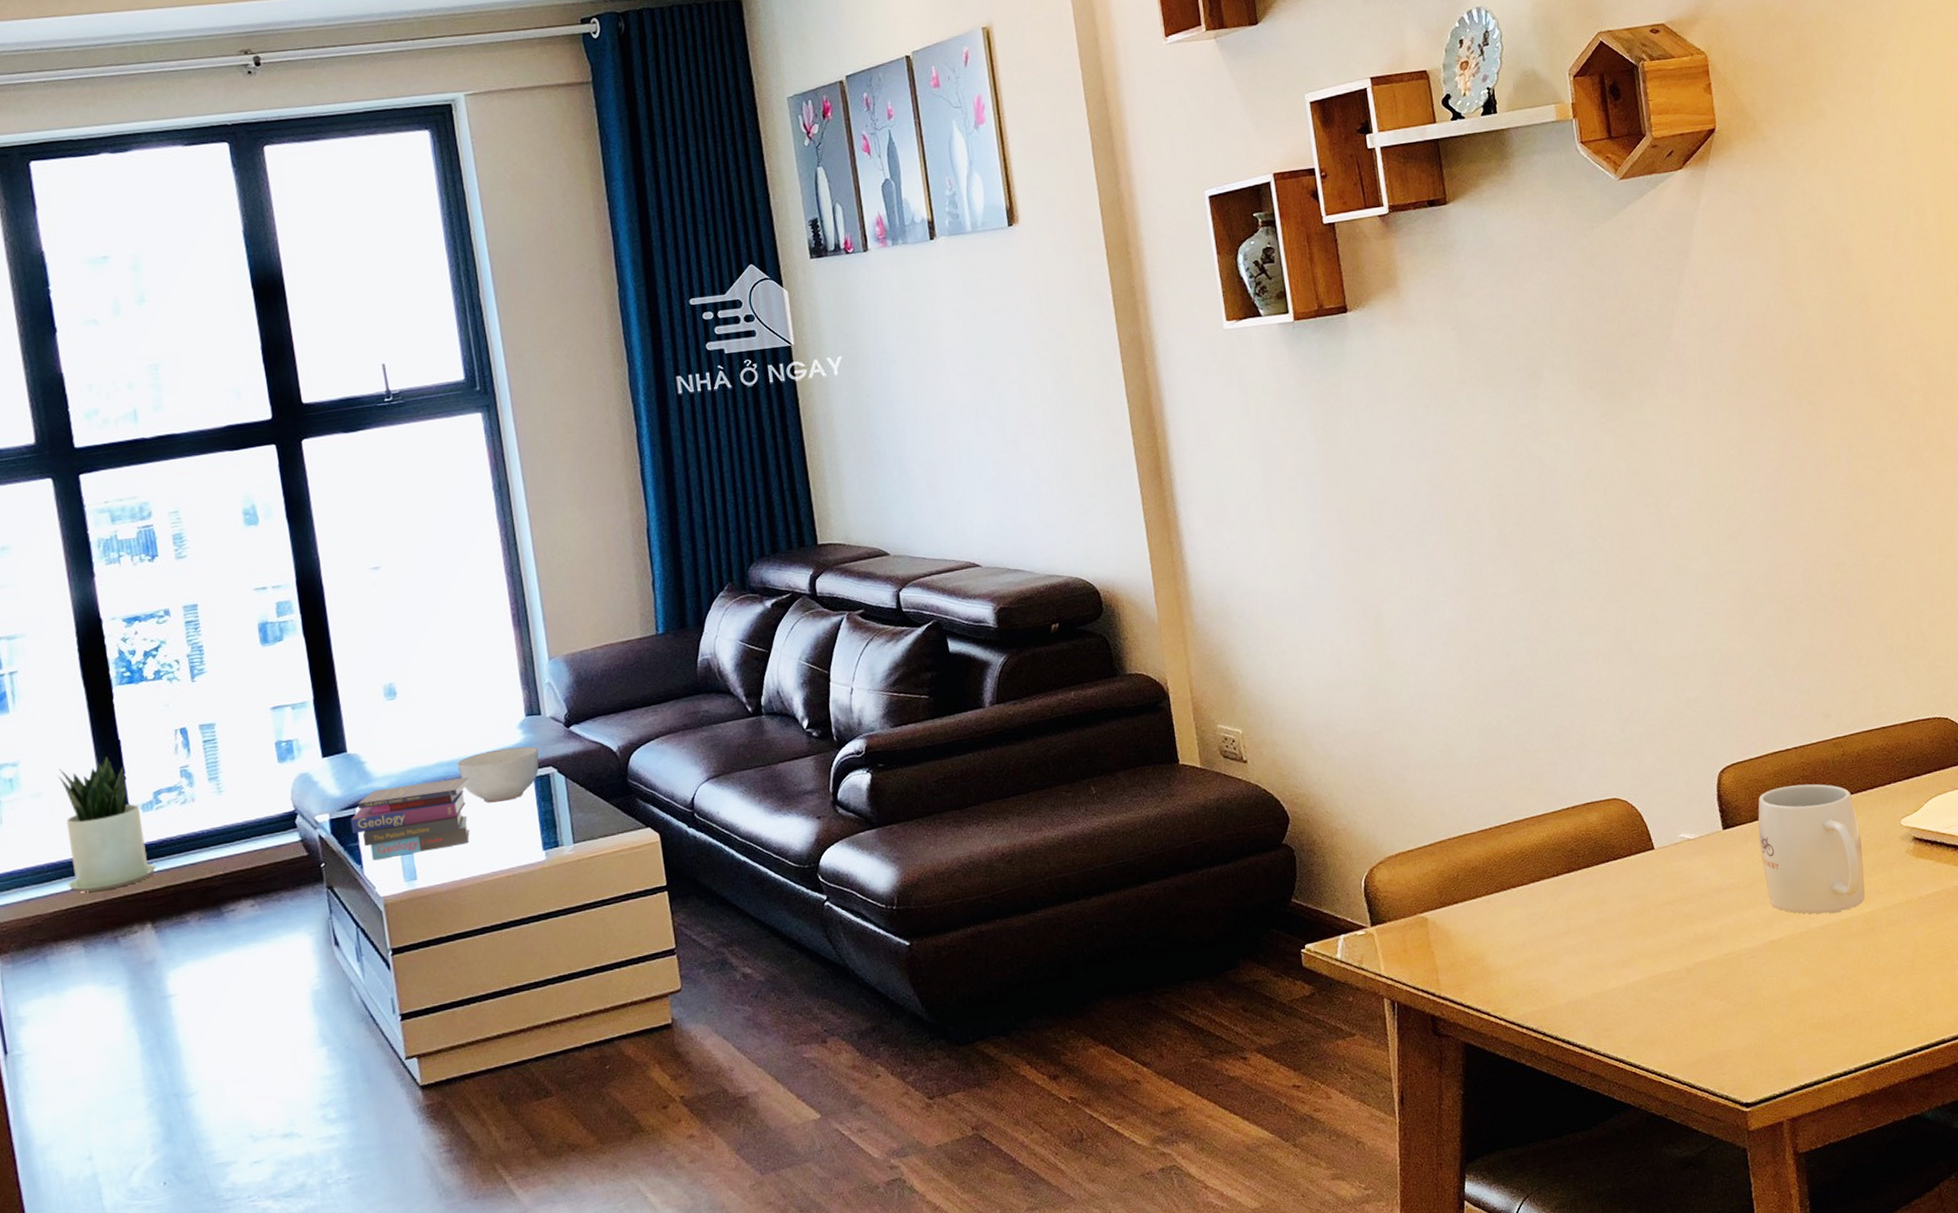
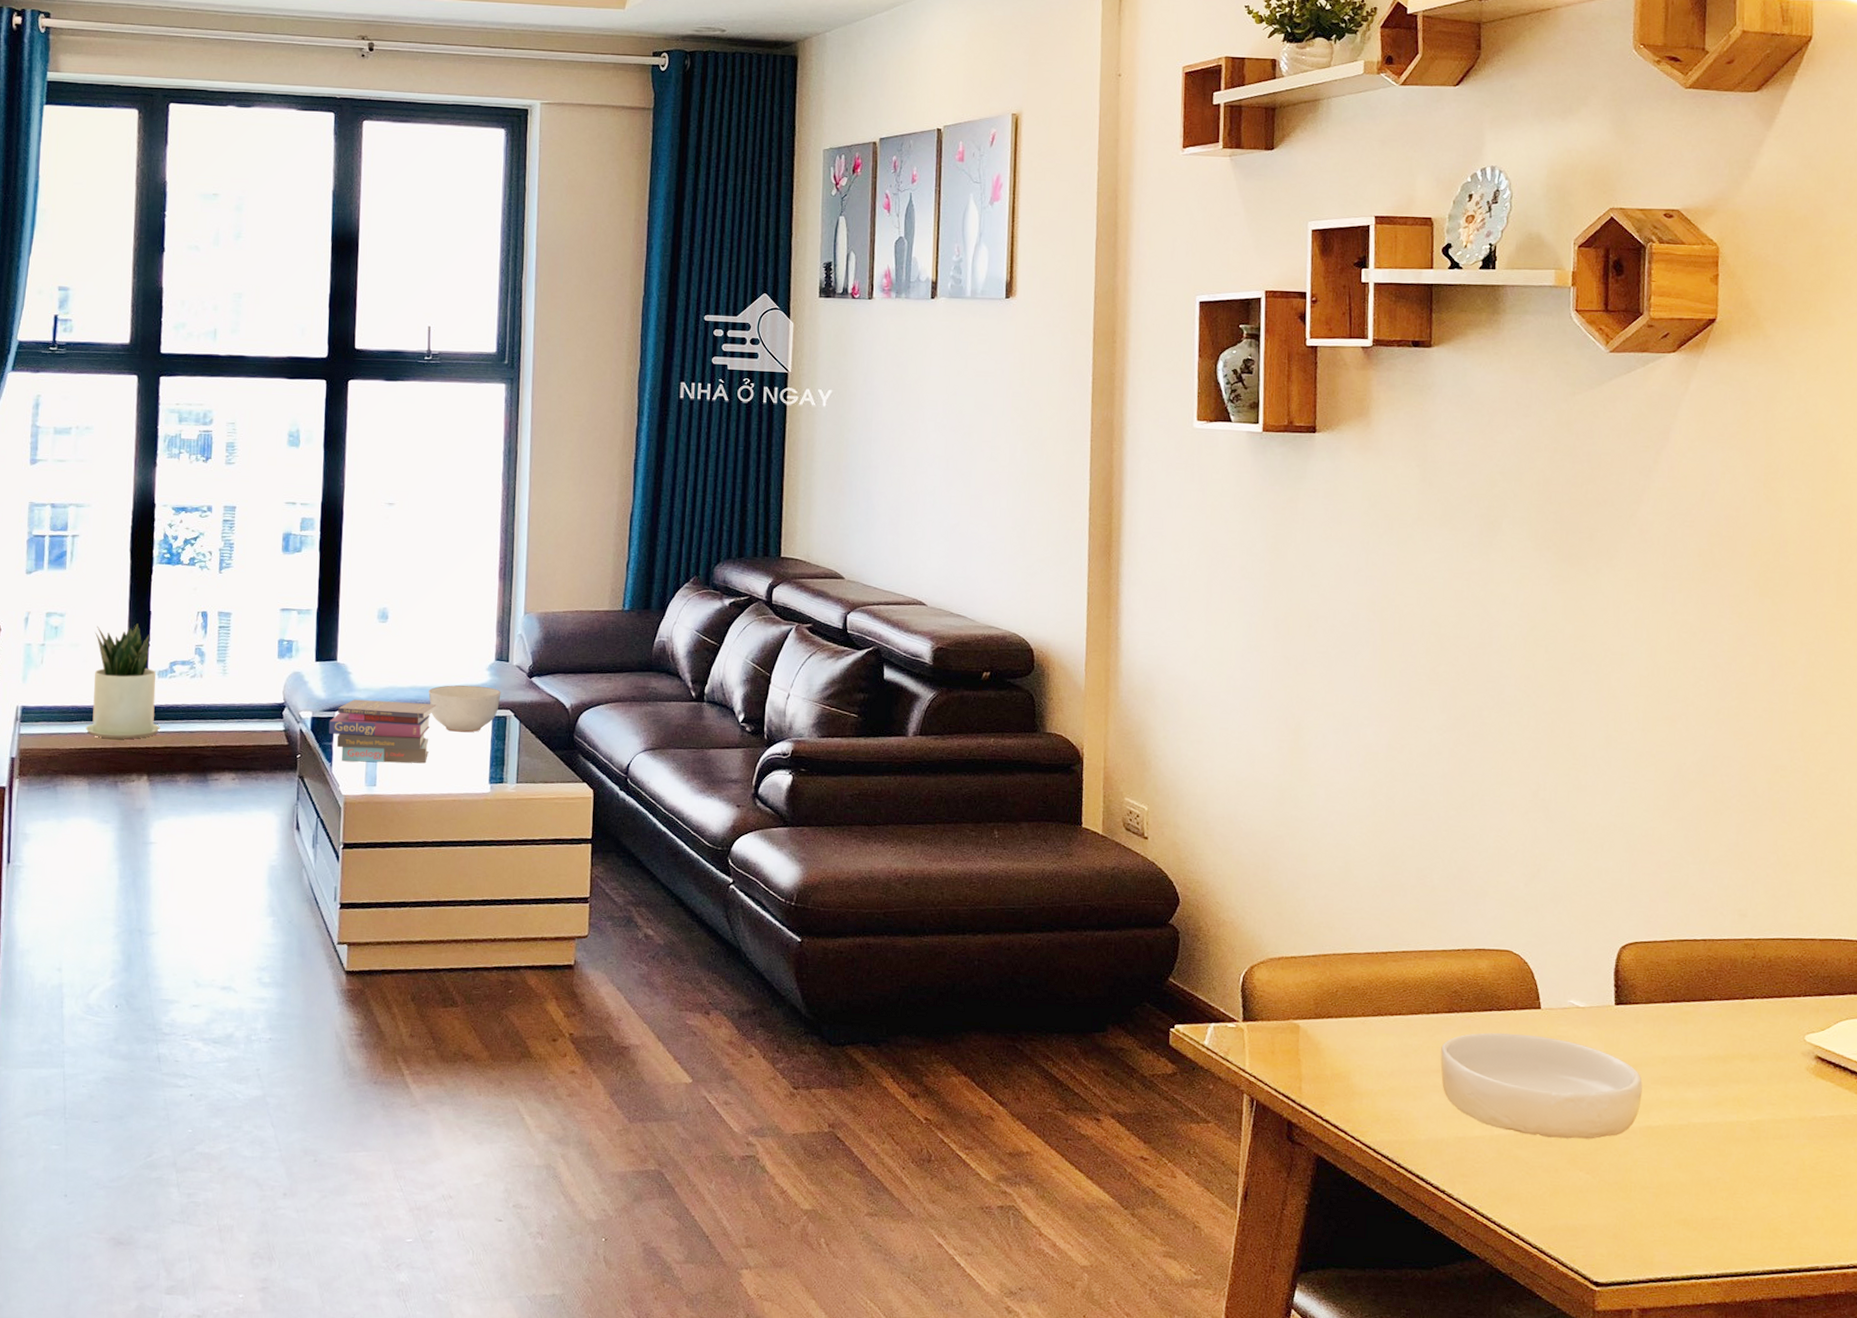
bowl: none [1566,875,1762,976] -> present [1440,1032,1643,1139]
mug: present [1758,783,1866,914] -> none [1651,975,1760,1113]

